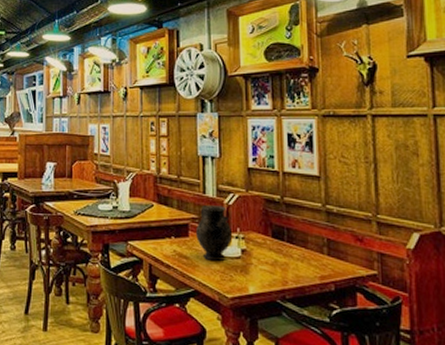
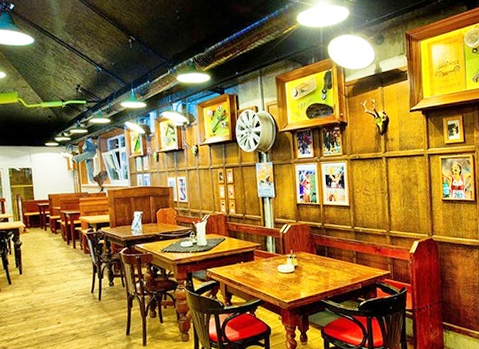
ewer: present [196,205,233,262] -> none [260,234,288,277]

